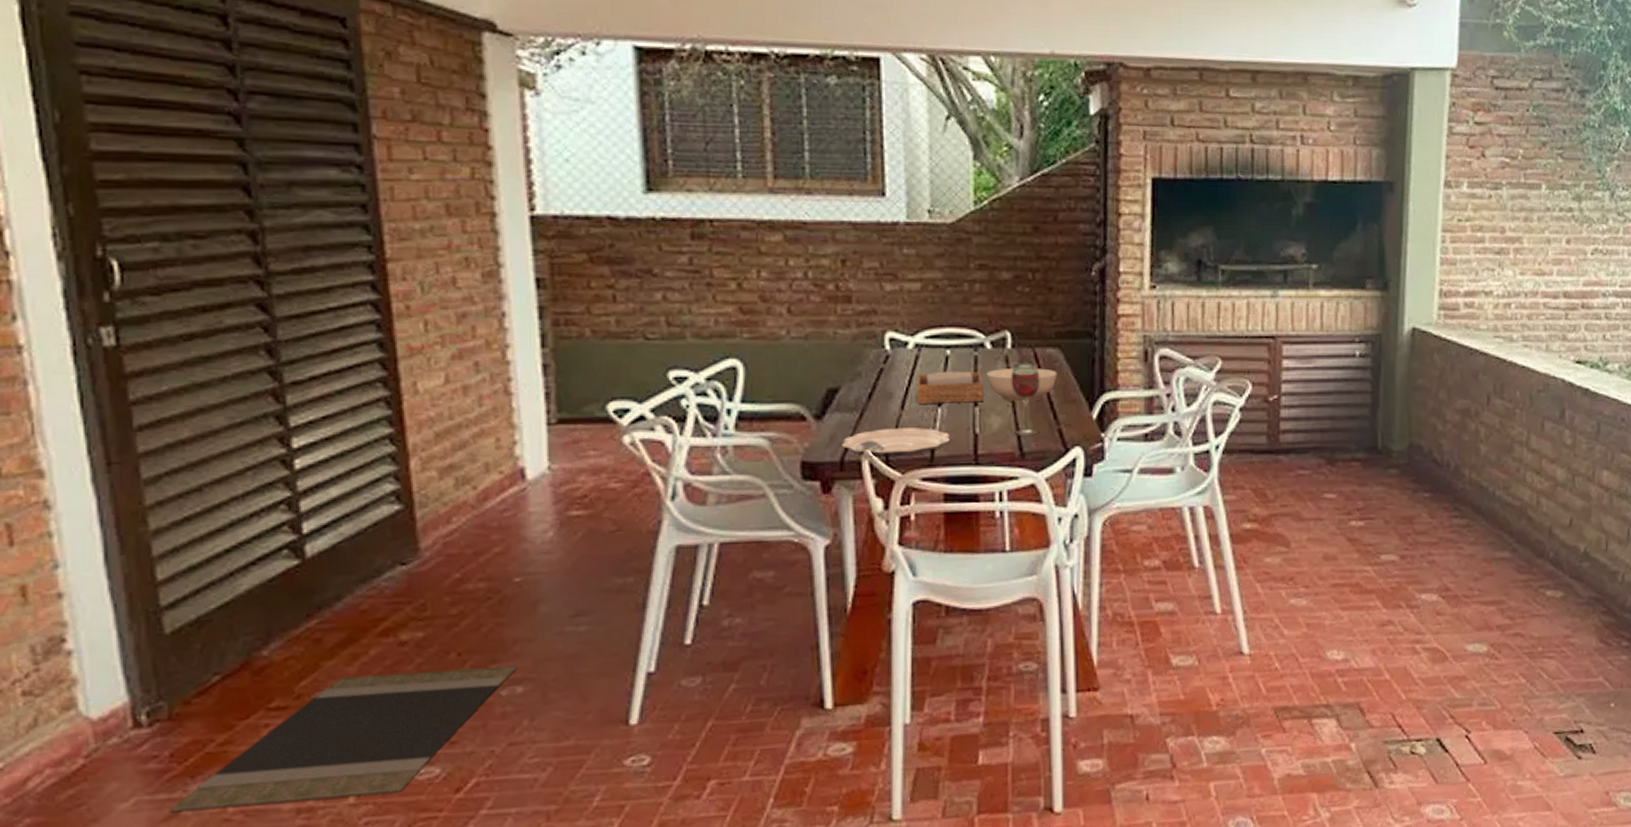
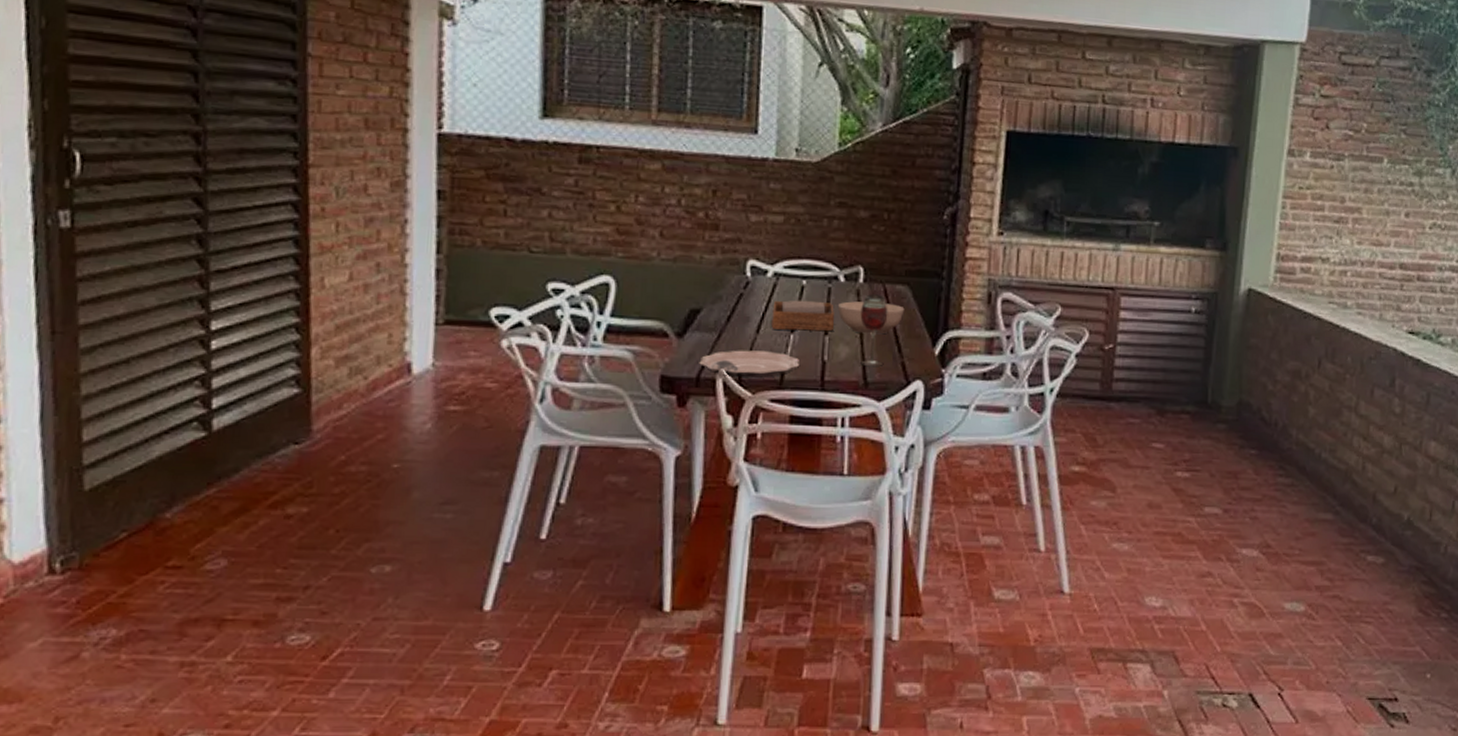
doormat: present [169,665,517,812] -> none [71,544,388,655]

